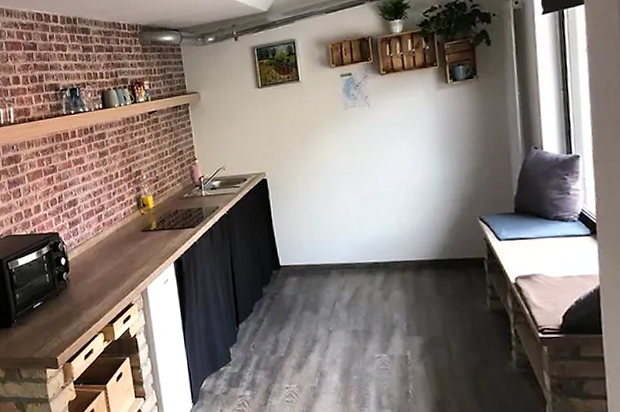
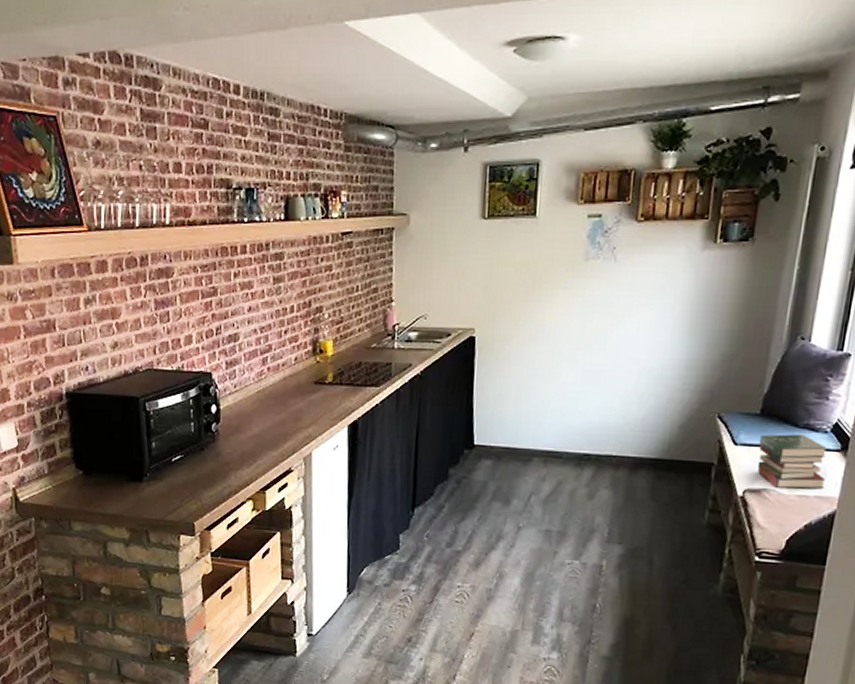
books: none [518,225,585,273] -> present [757,434,827,489]

